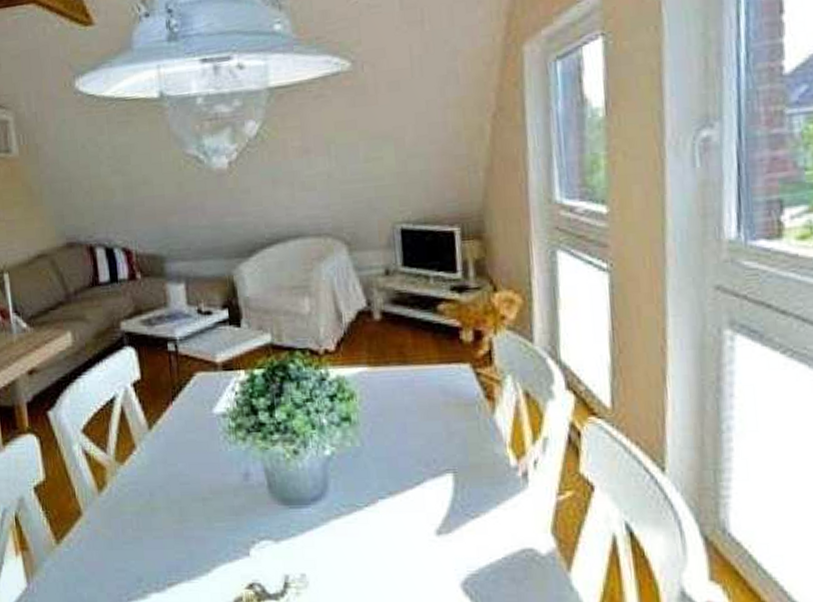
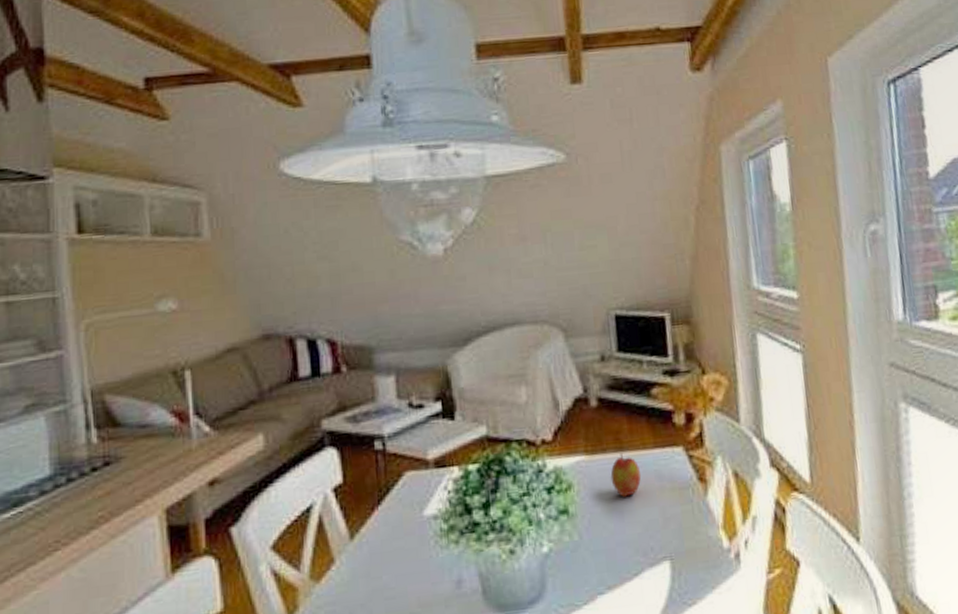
apple: none [393,367,426,409] -> present [610,453,642,497]

